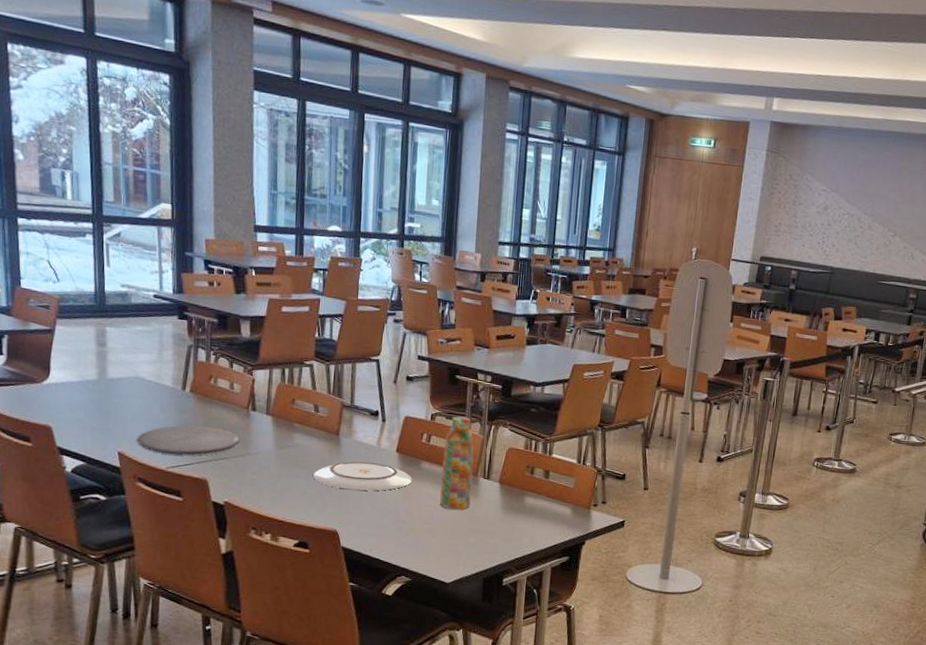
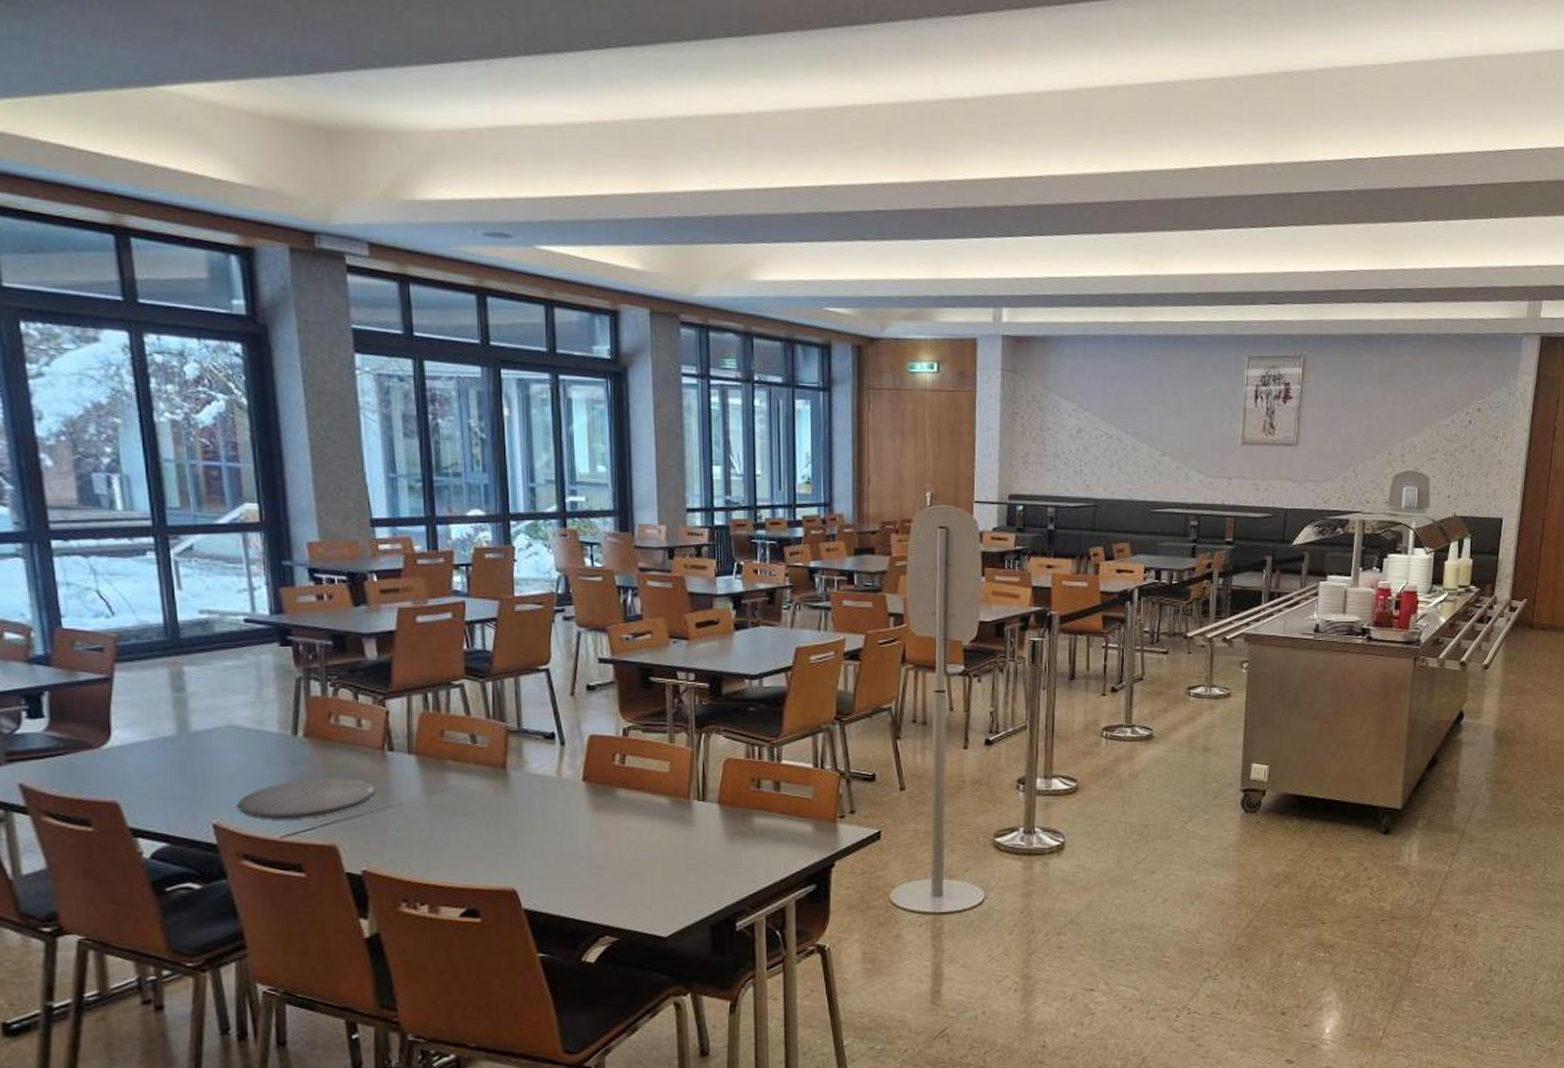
plate: present [312,461,413,491] -> none [476,797,608,836]
water bottle: present [439,416,474,510] -> none [643,727,684,844]

